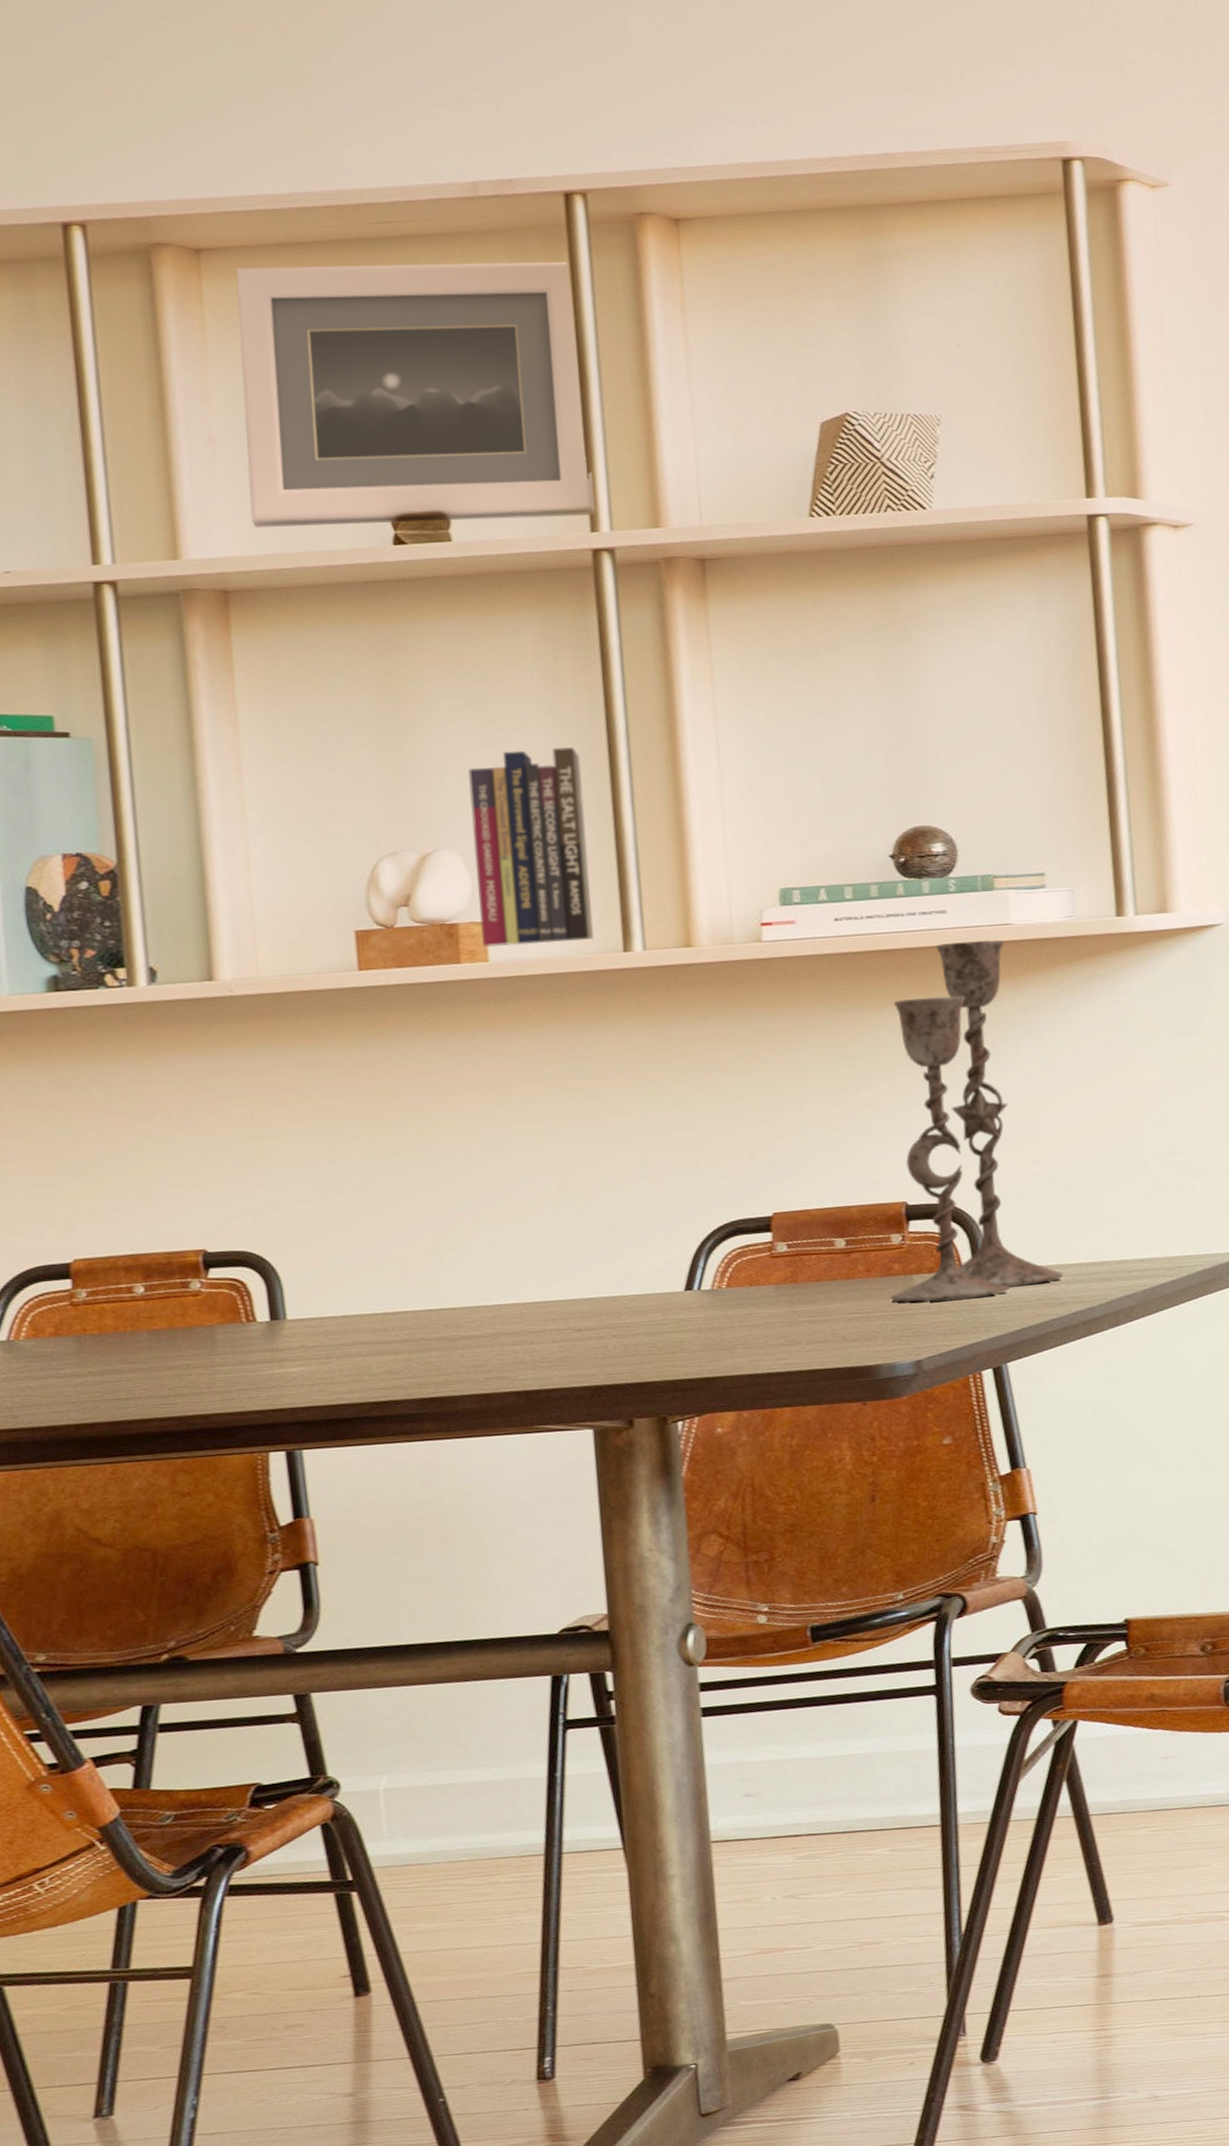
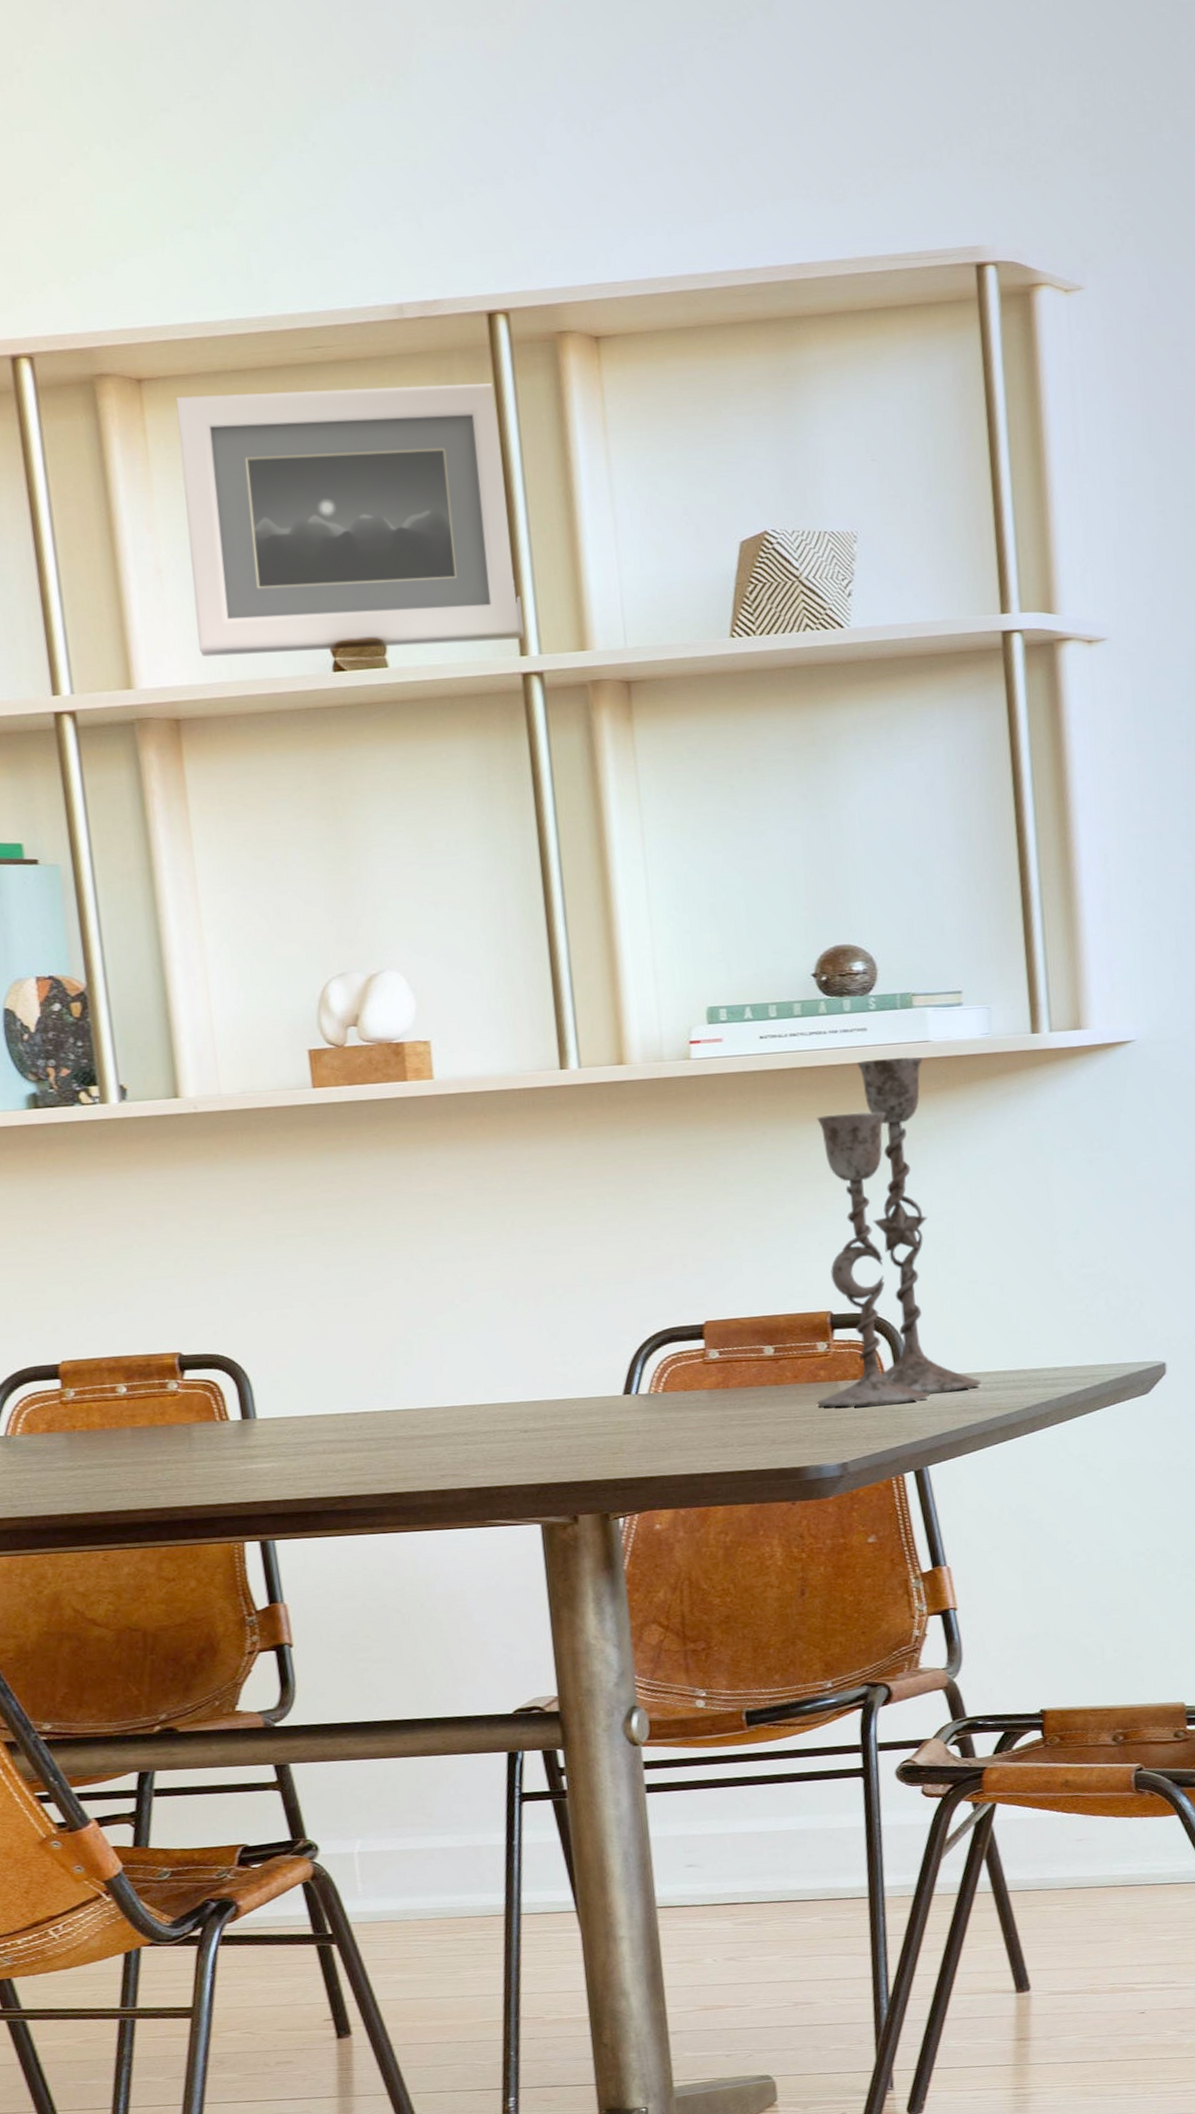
books: present [468,747,593,947] -> none [410,870,531,1065]

